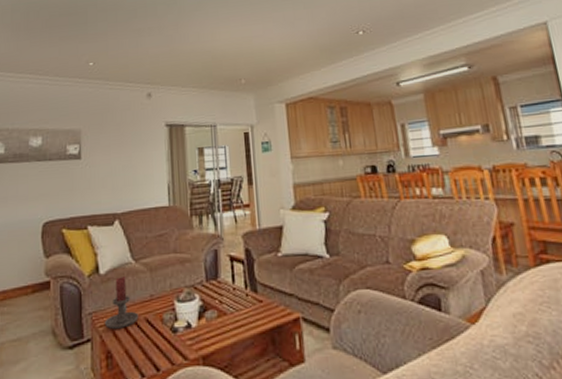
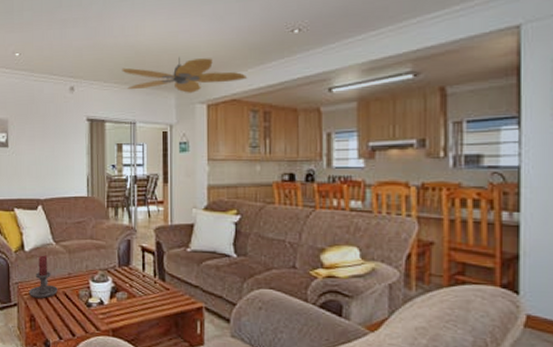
ceiling fan: none [199,59,322,94] -> present [122,57,248,93]

